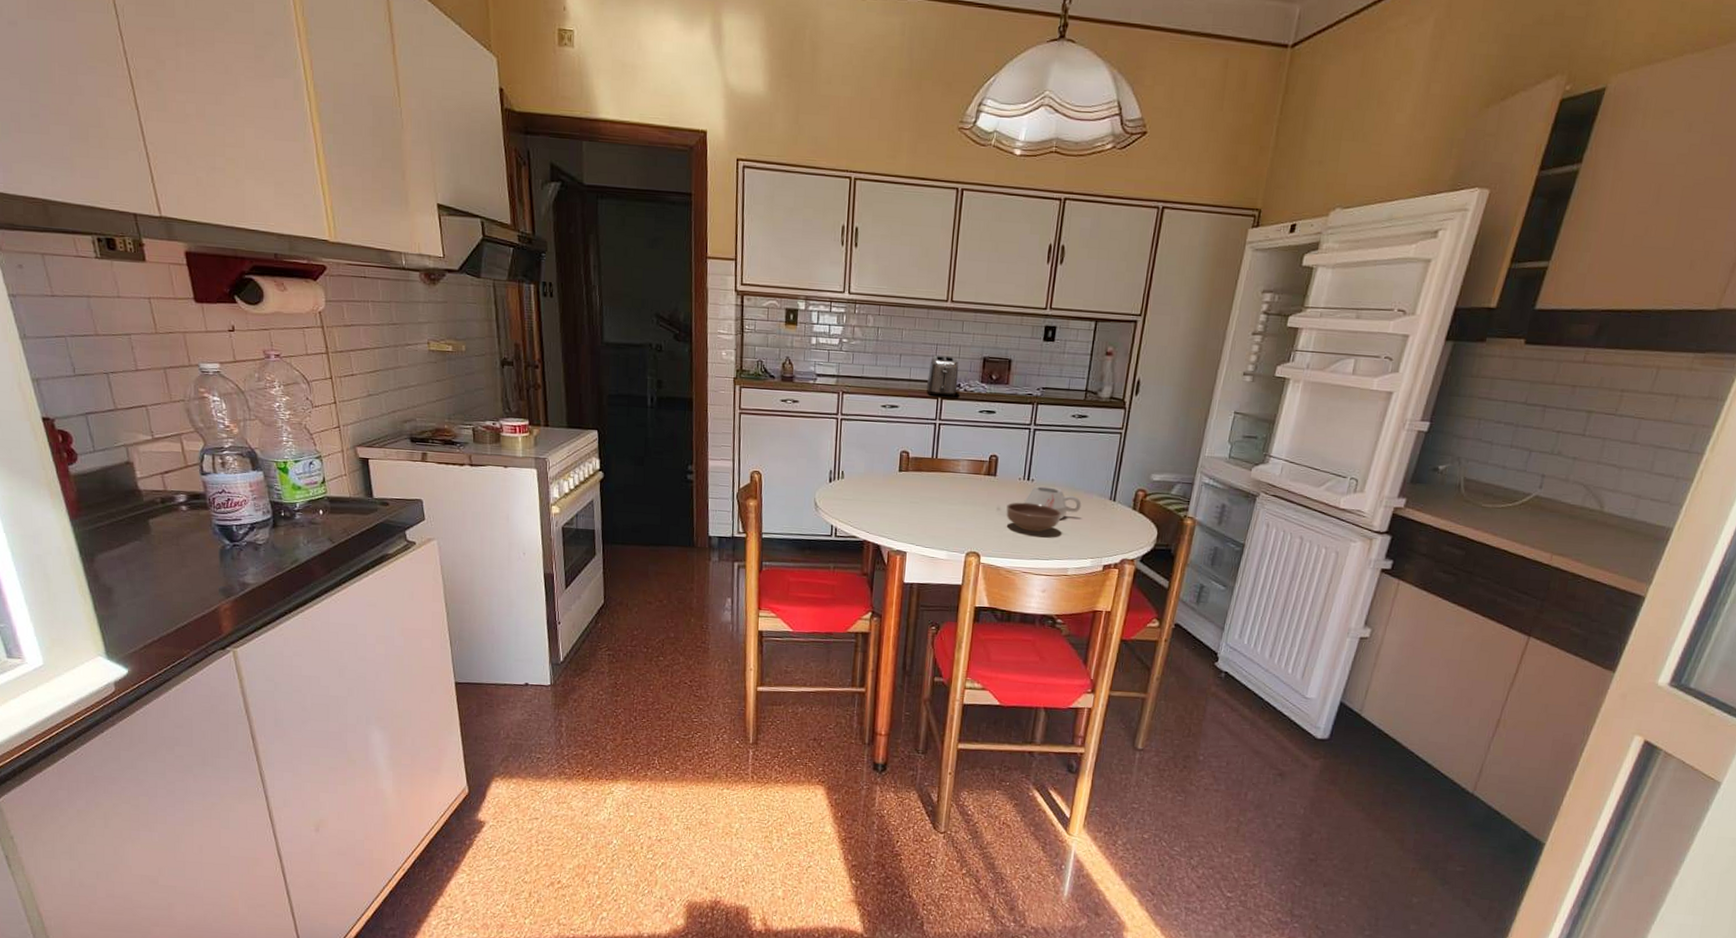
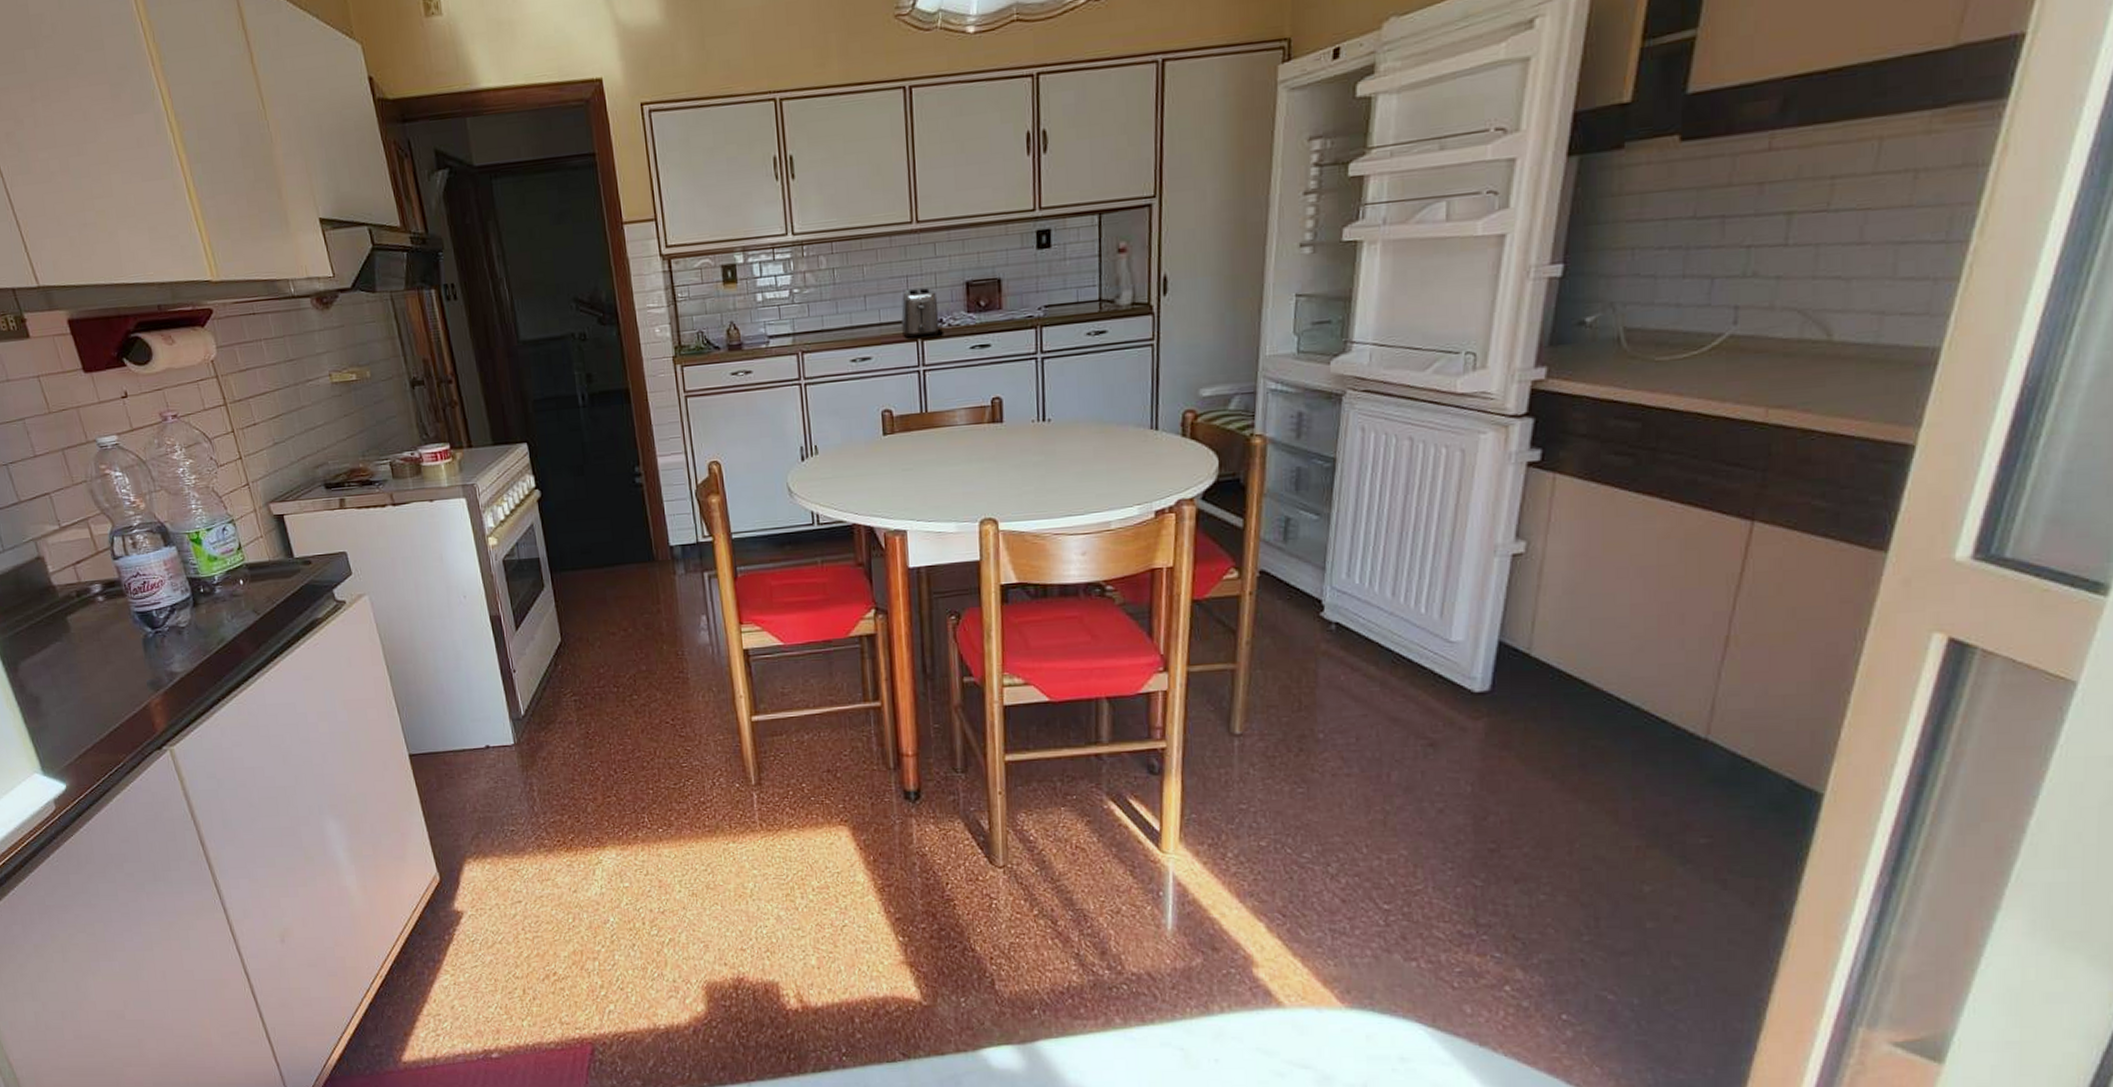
bowl: present [1006,502,1062,532] -> none [1021,447,1092,484]
cup: present [1024,485,1082,518] -> none [1042,424,1116,461]

